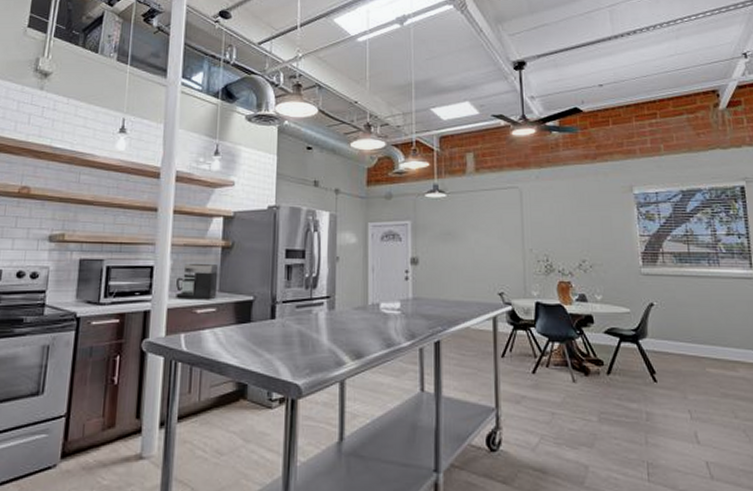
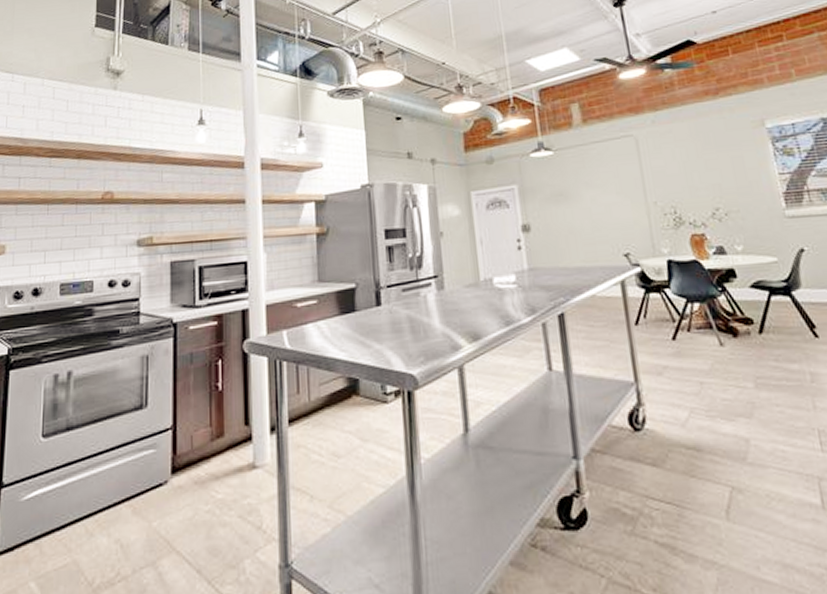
coffee maker: present [176,263,219,300] -> none [273,252,317,294]

